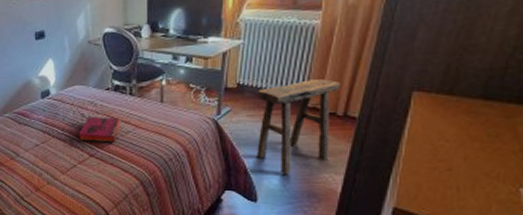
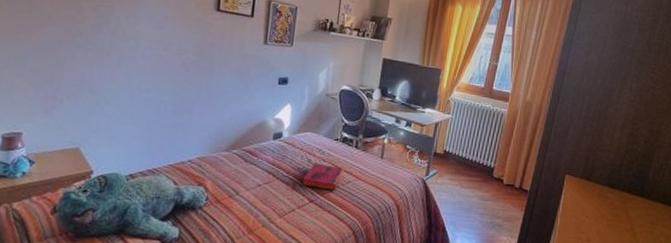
stool: present [256,79,341,175] -> none [454,155,518,236]

